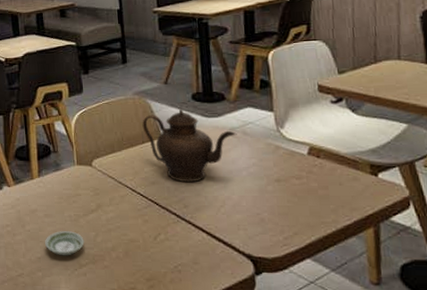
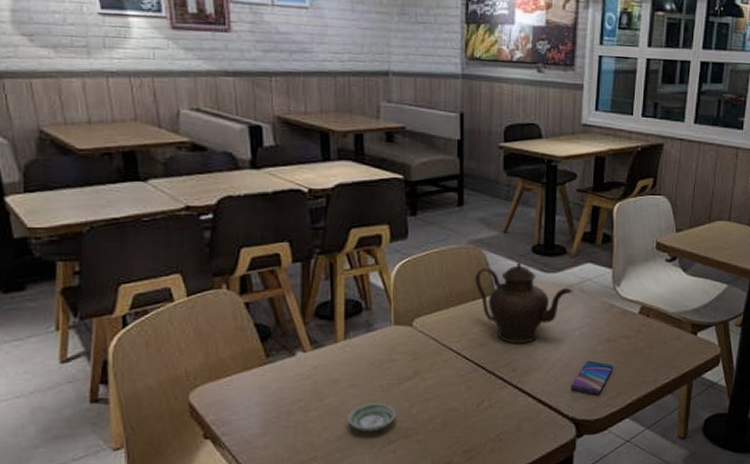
smartphone: none [243,199,287,234] -> present [571,360,613,395]

